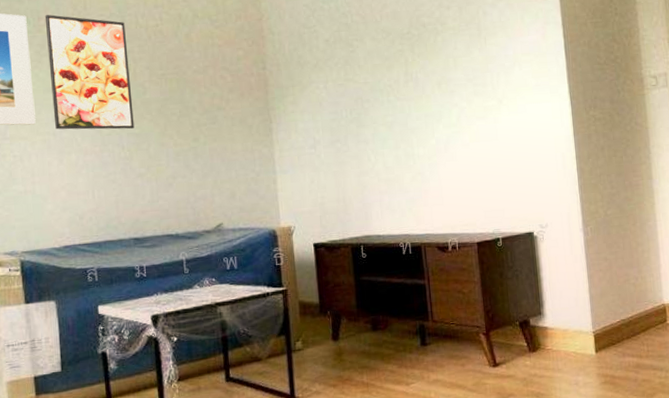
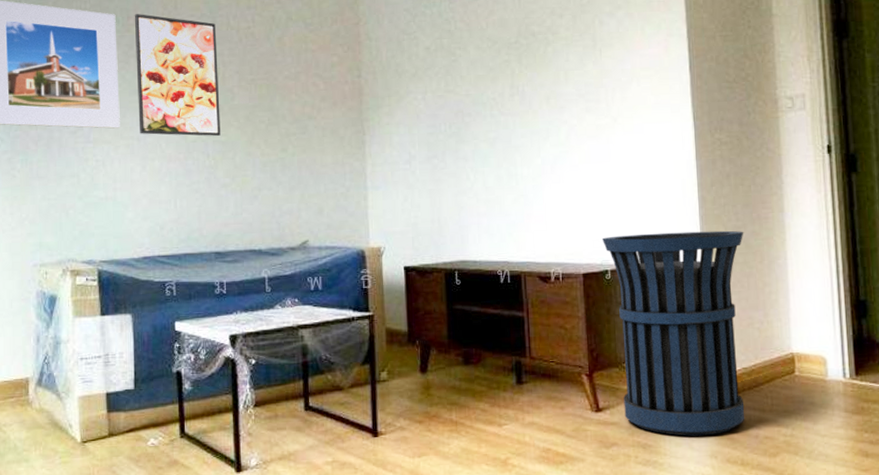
trash can: none [492,197,625,384] -> present [601,230,745,436]

